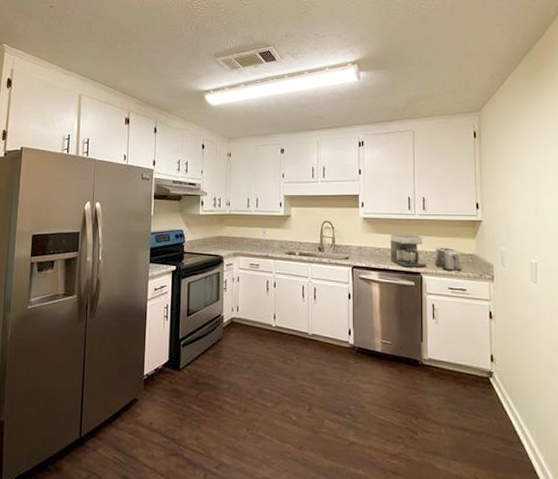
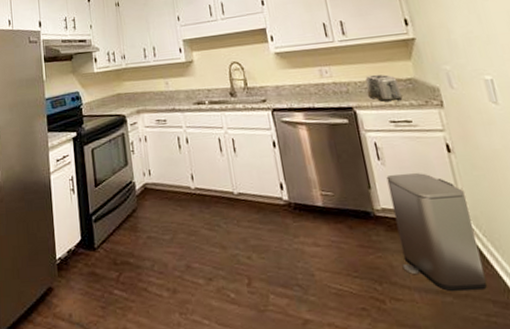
coffee maker: present [391,233,426,268] -> none [310,64,358,104]
pedal bin: none [436,333,499,429] -> present [386,173,487,291]

